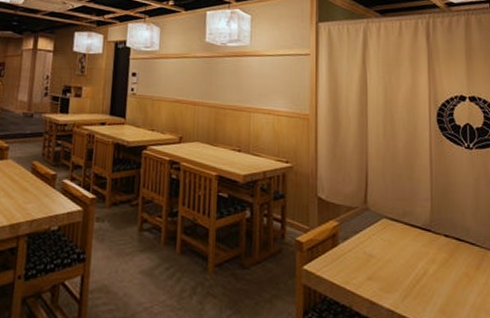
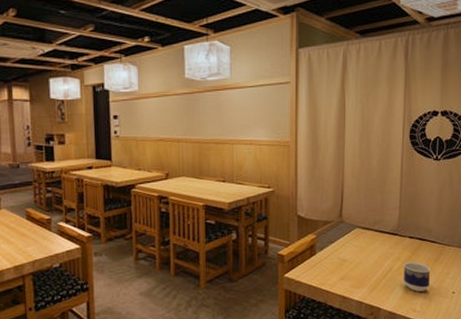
cup: none [439,265,473,305] -> present [403,261,431,292]

